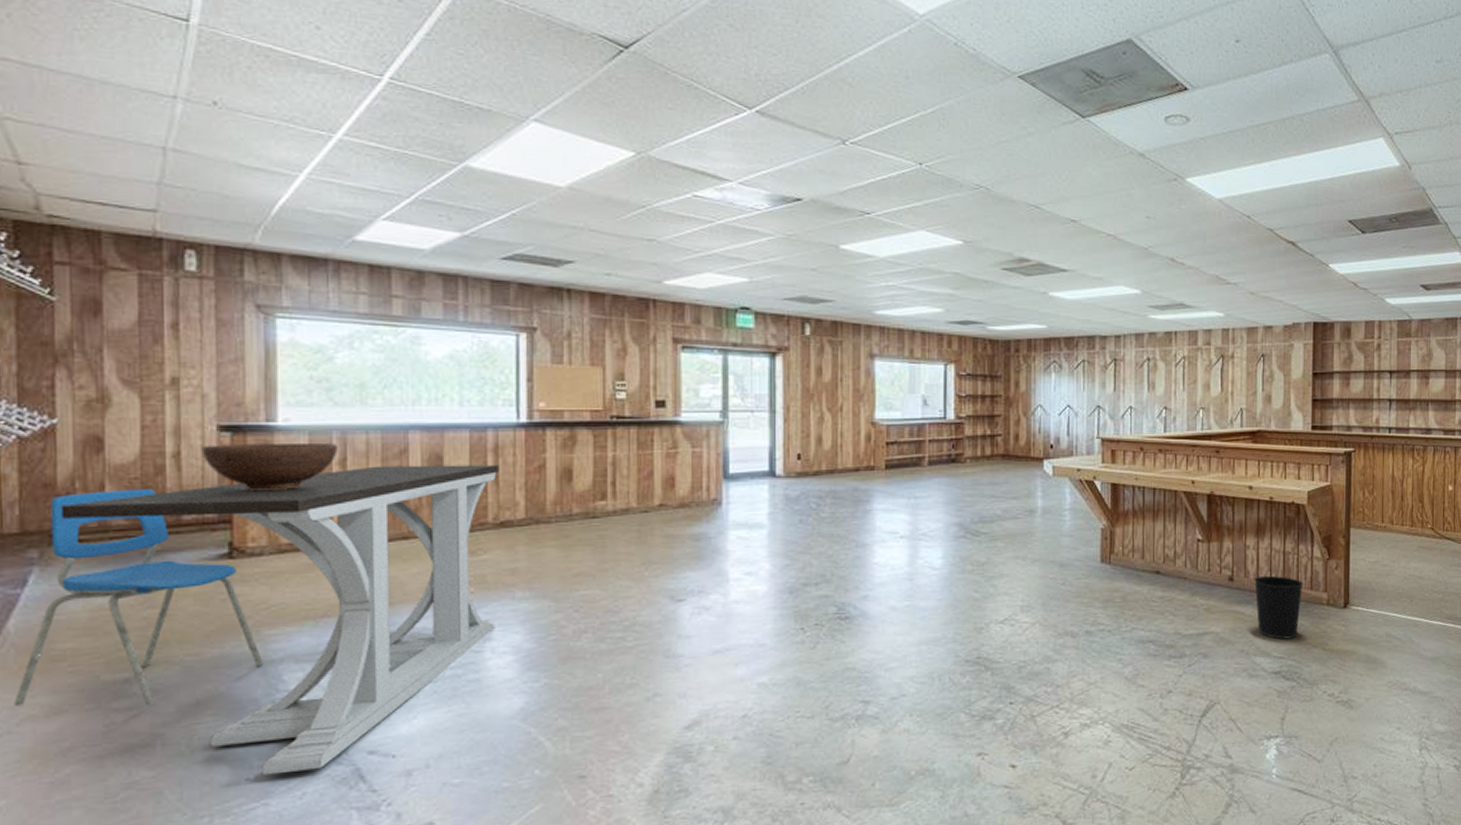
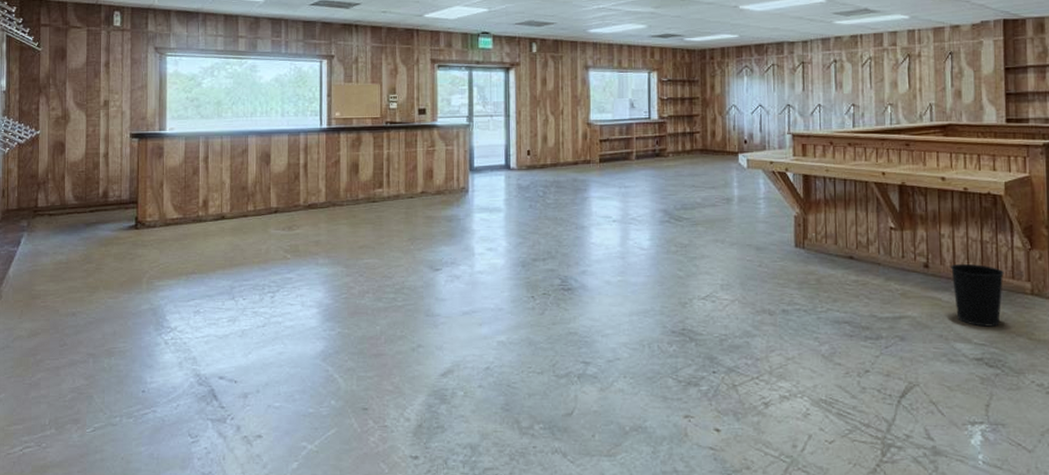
chair: present [13,488,265,707] -> none [10,179,155,333]
dining table: present [60,464,499,776] -> none [40,160,308,389]
fruit bowl: present [201,443,338,492] -> none [120,146,203,181]

